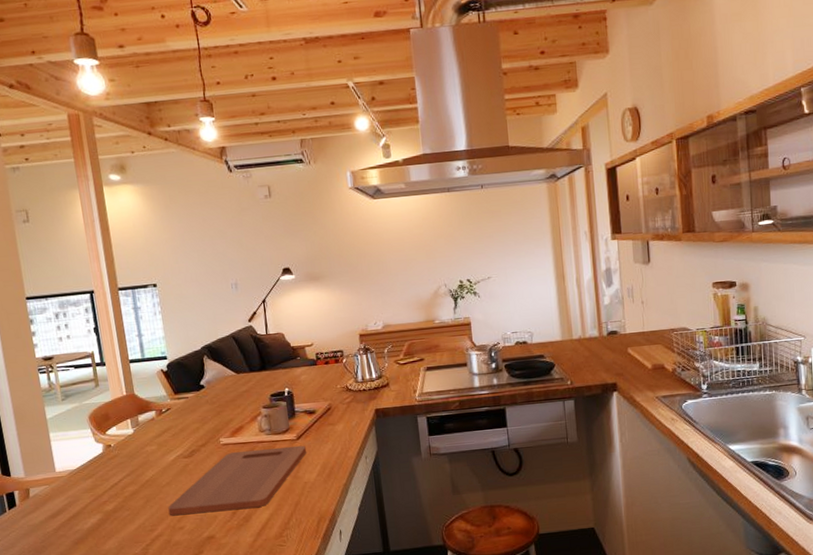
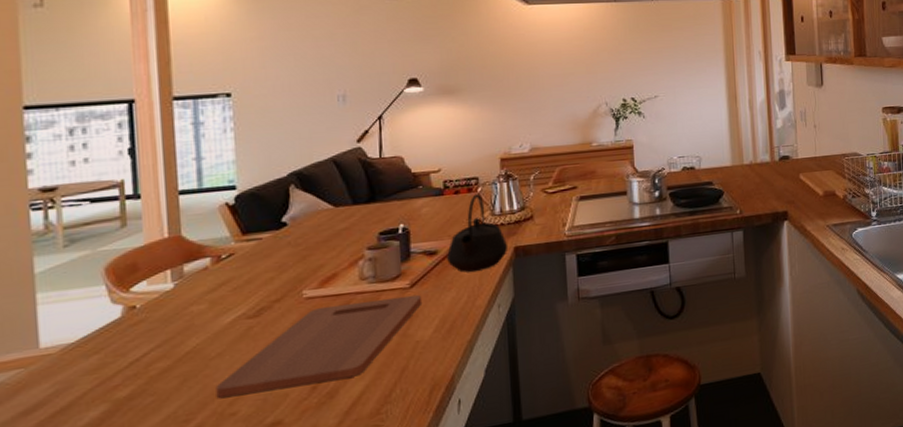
kettle: none [323,364,371,429] -> present [447,194,509,272]

